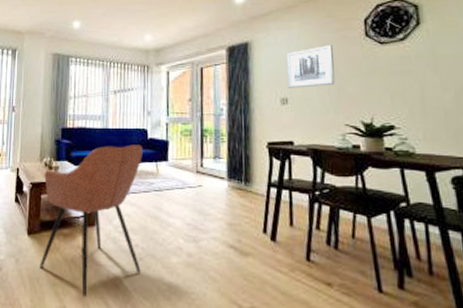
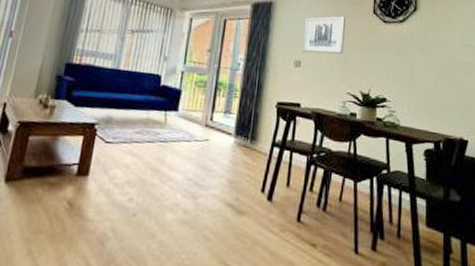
armchair: present [40,144,143,297] -> none [13,88,153,256]

